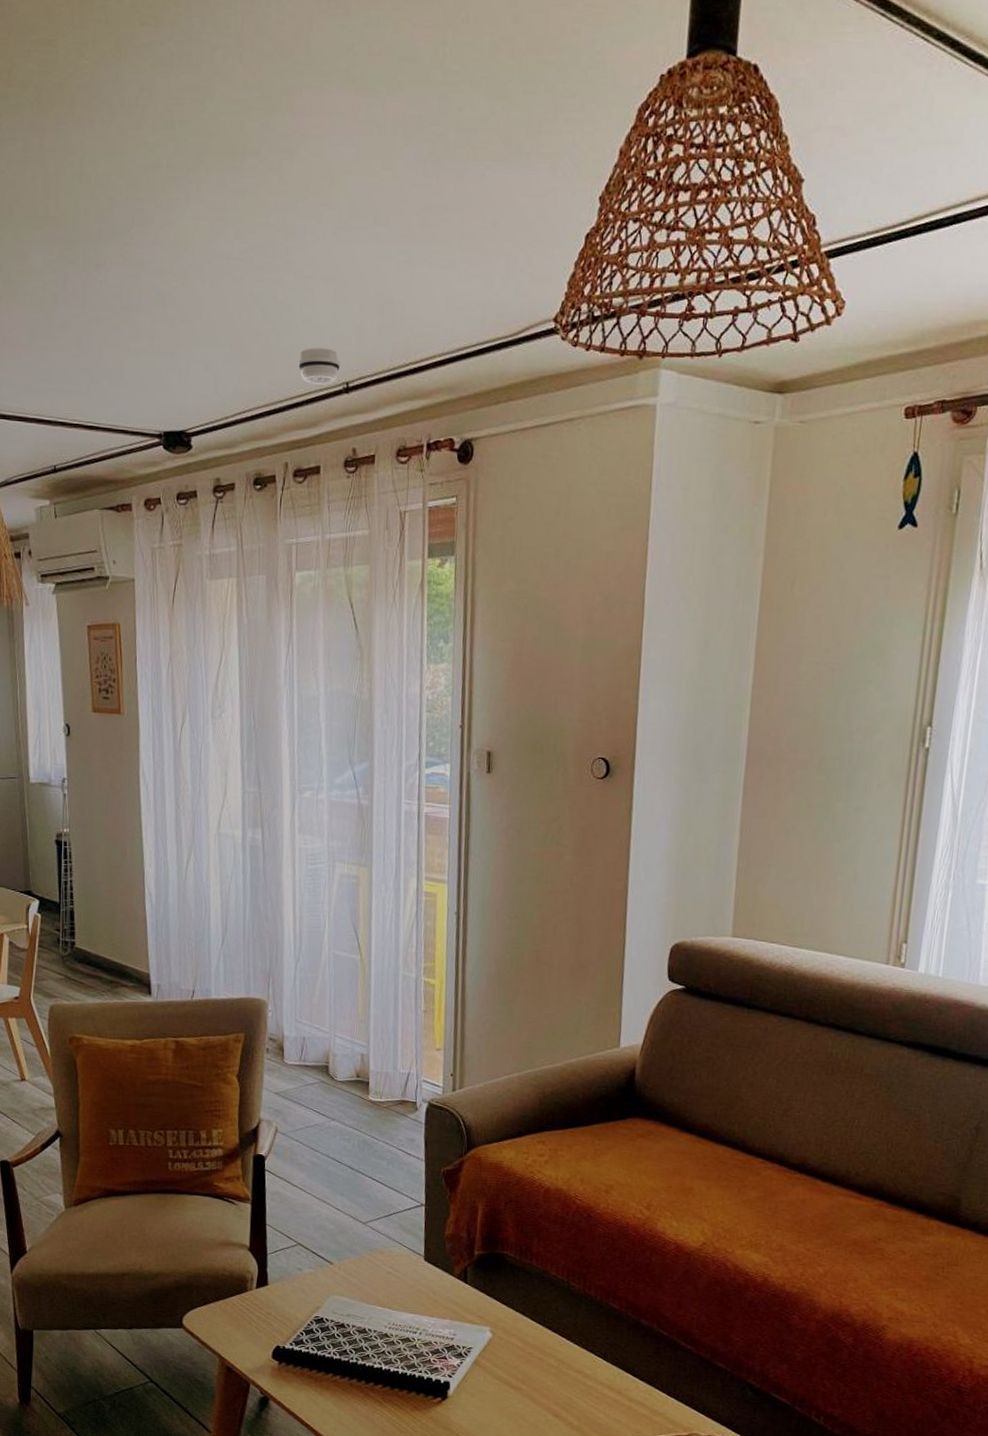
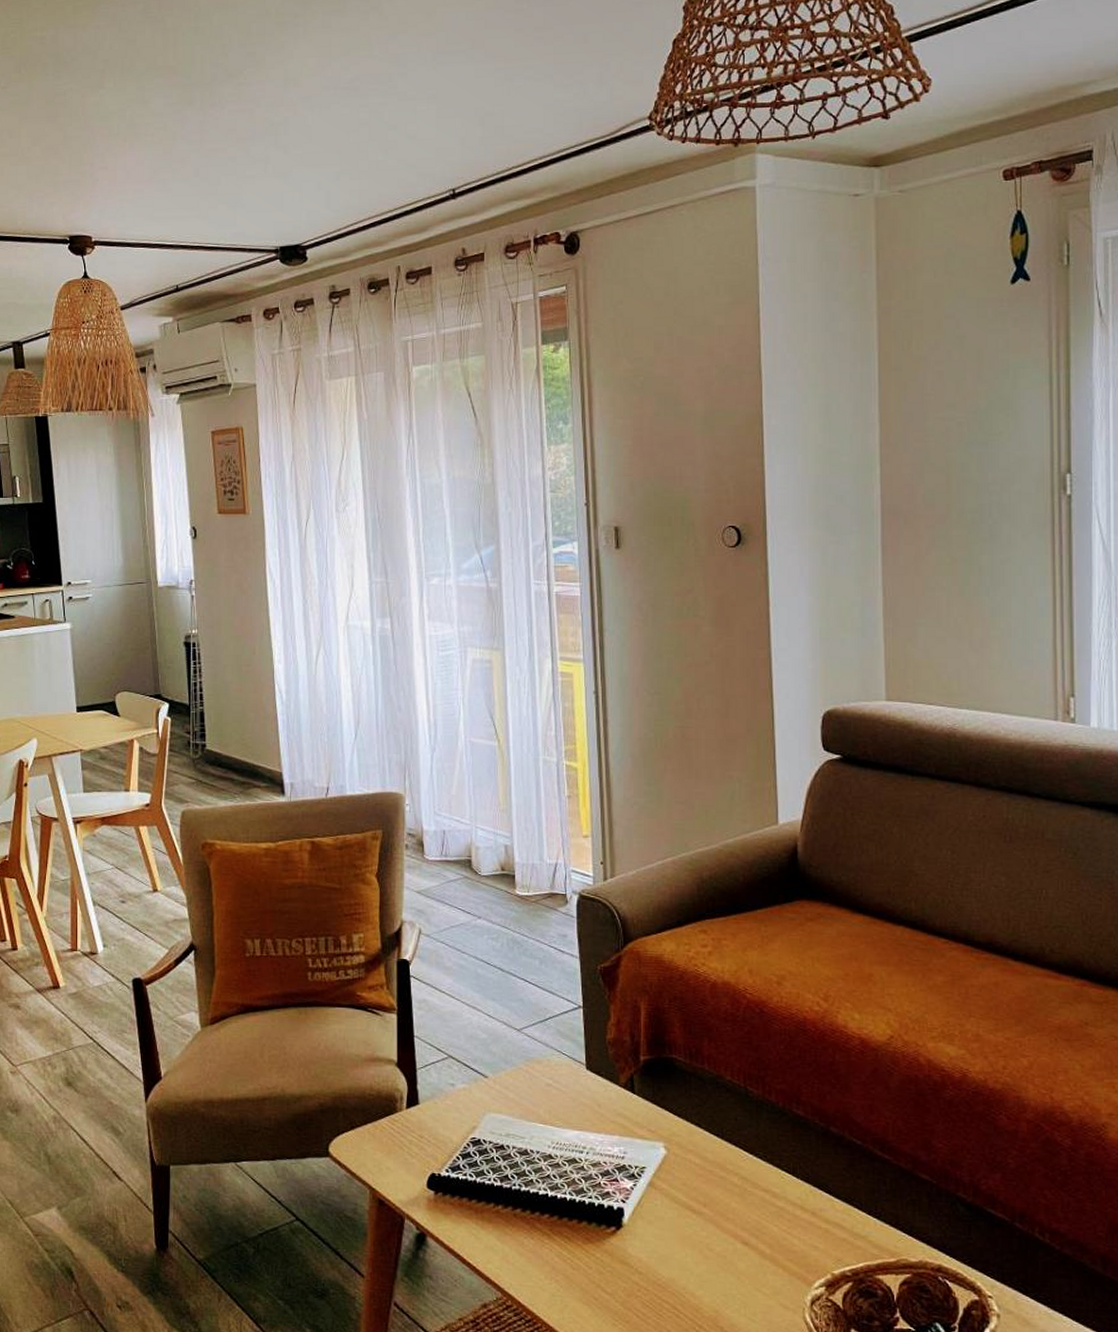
smoke detector: present [297,348,341,385] -> none [405,160,447,193]

